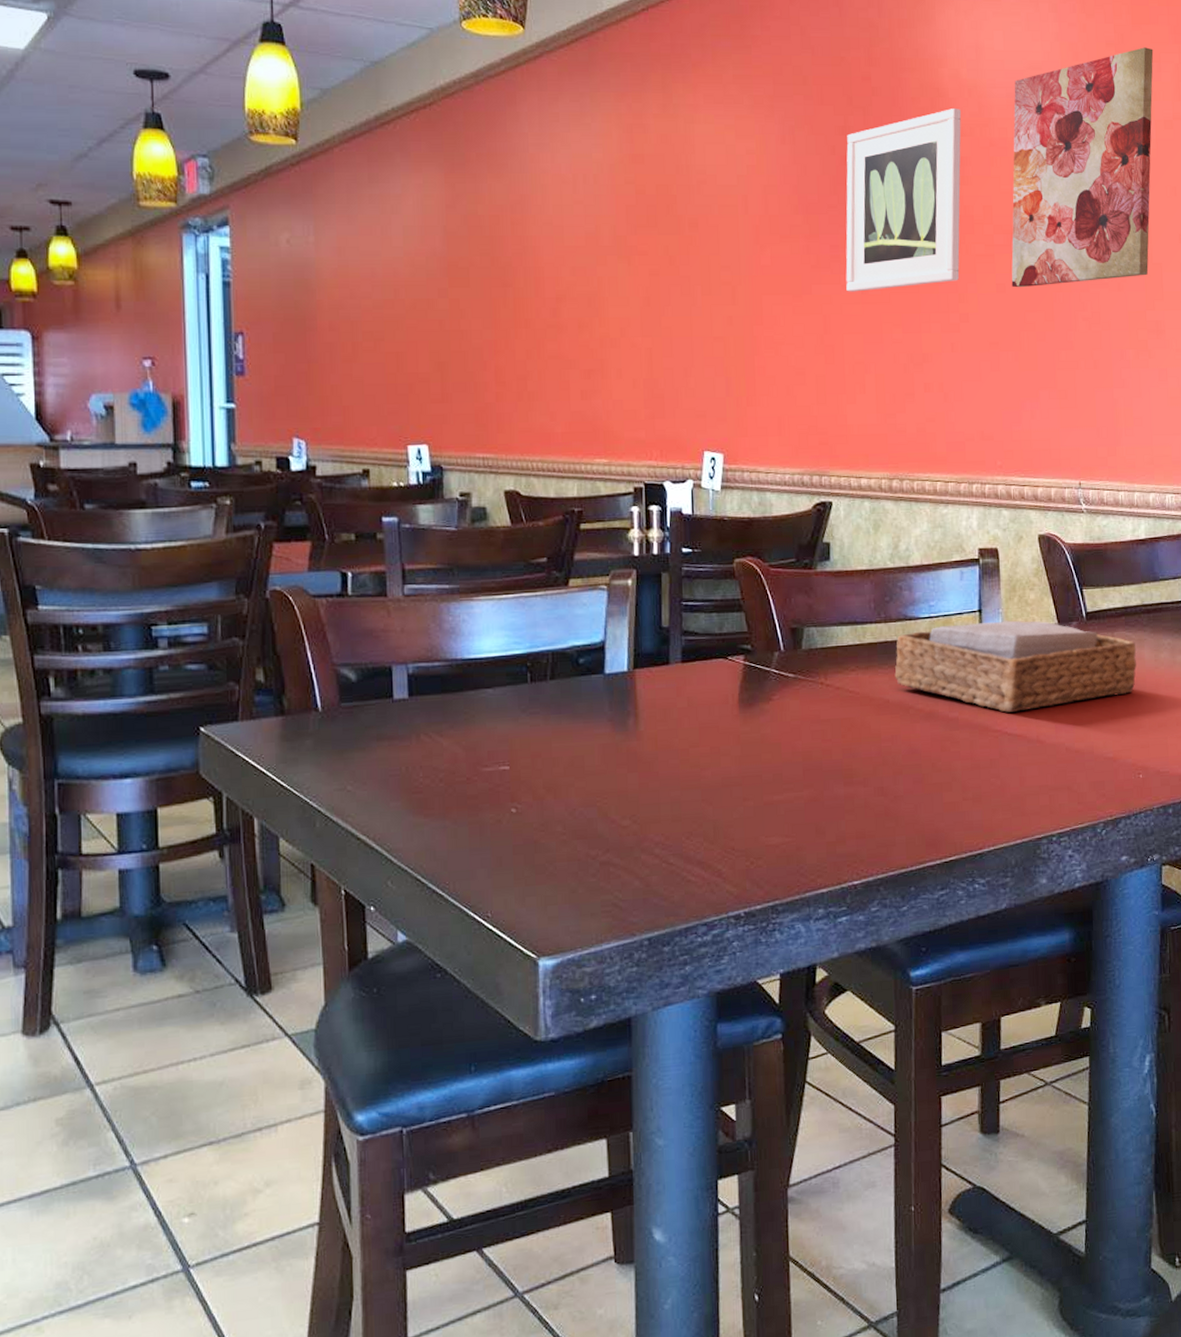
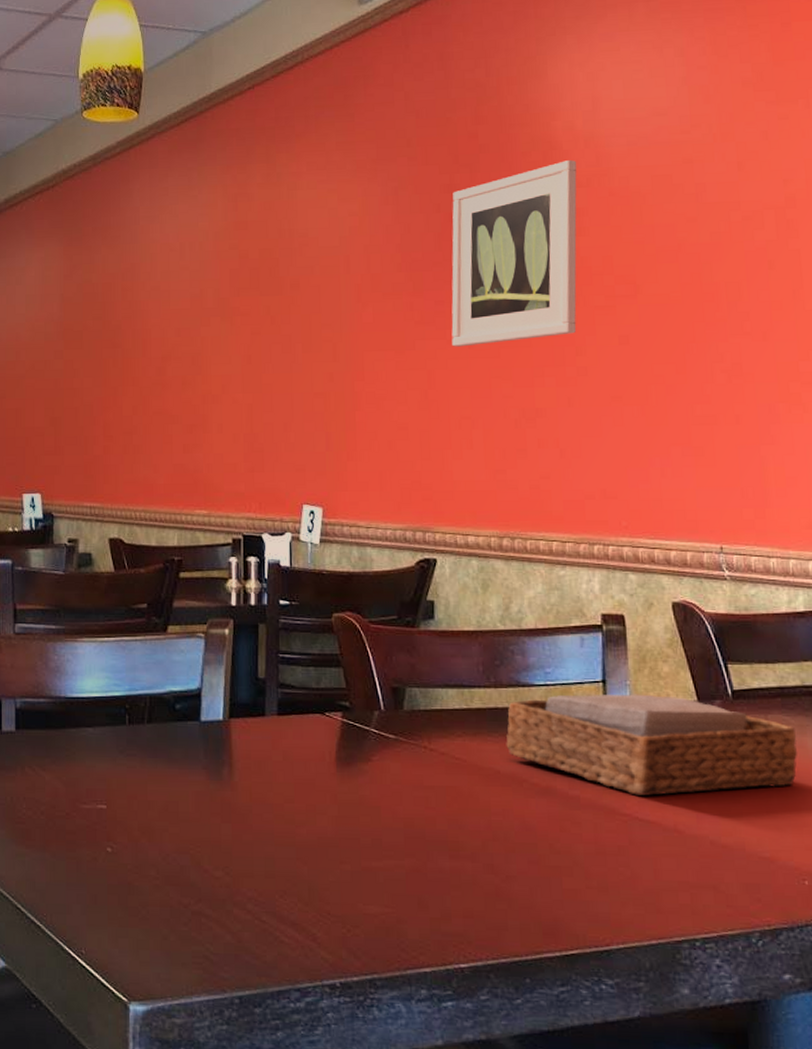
wall art: present [1011,47,1154,288] -> none [635,84,800,340]

